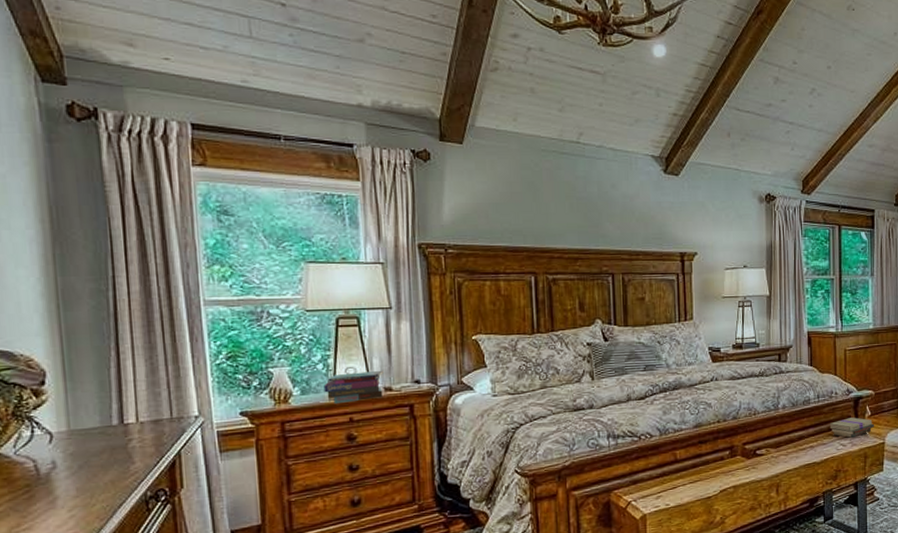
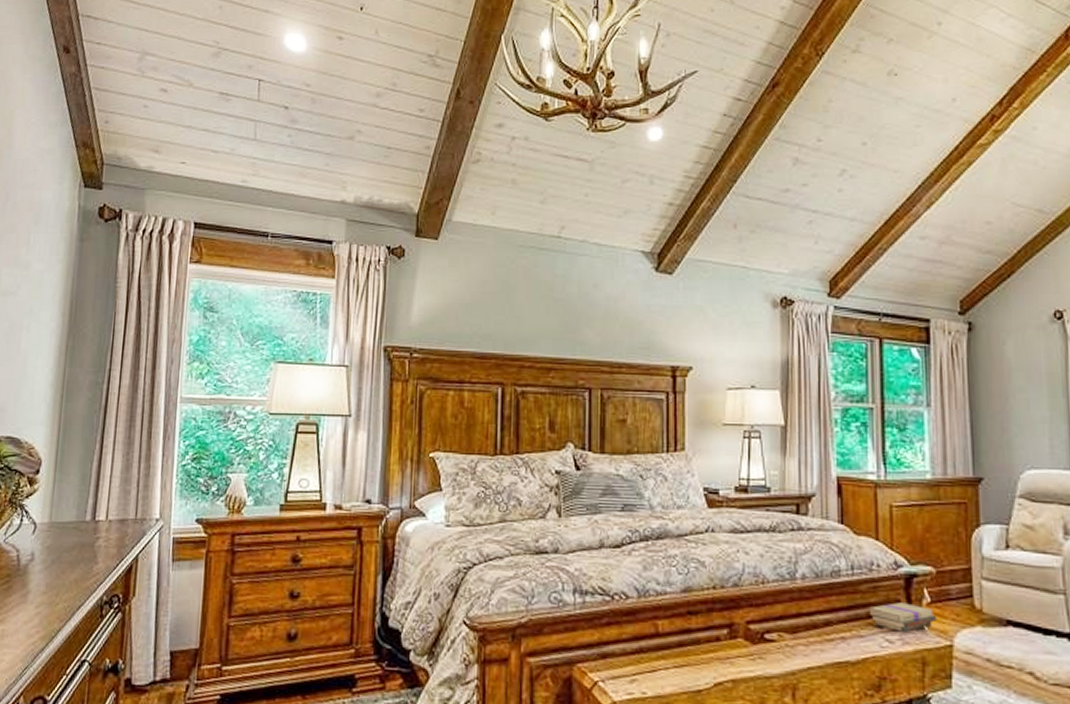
books: present [323,370,384,405] -> none [276,484,336,520]

